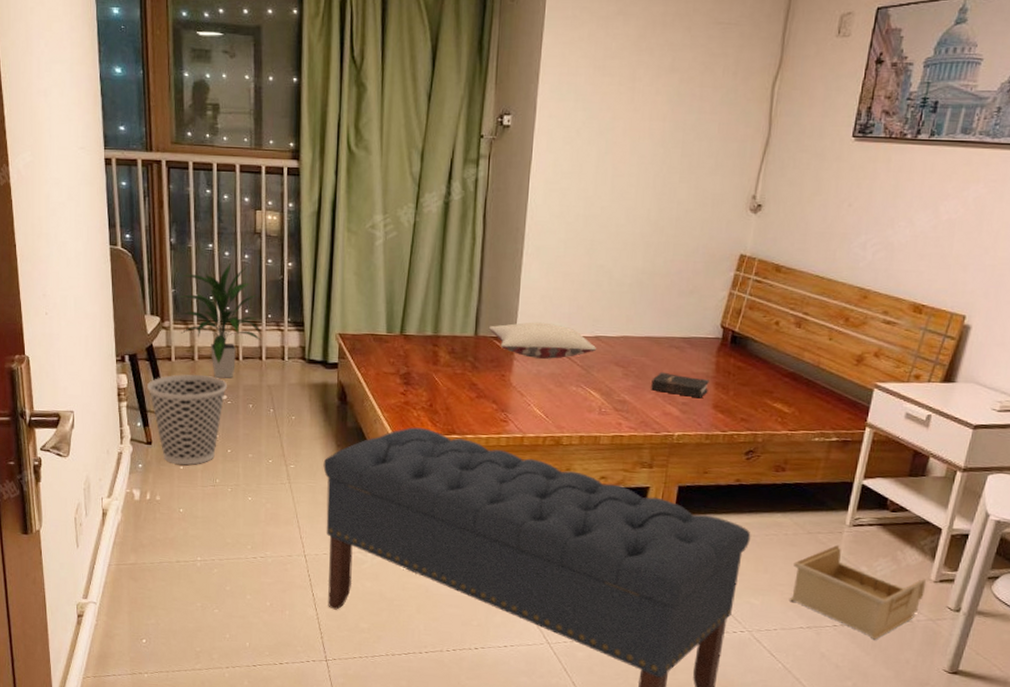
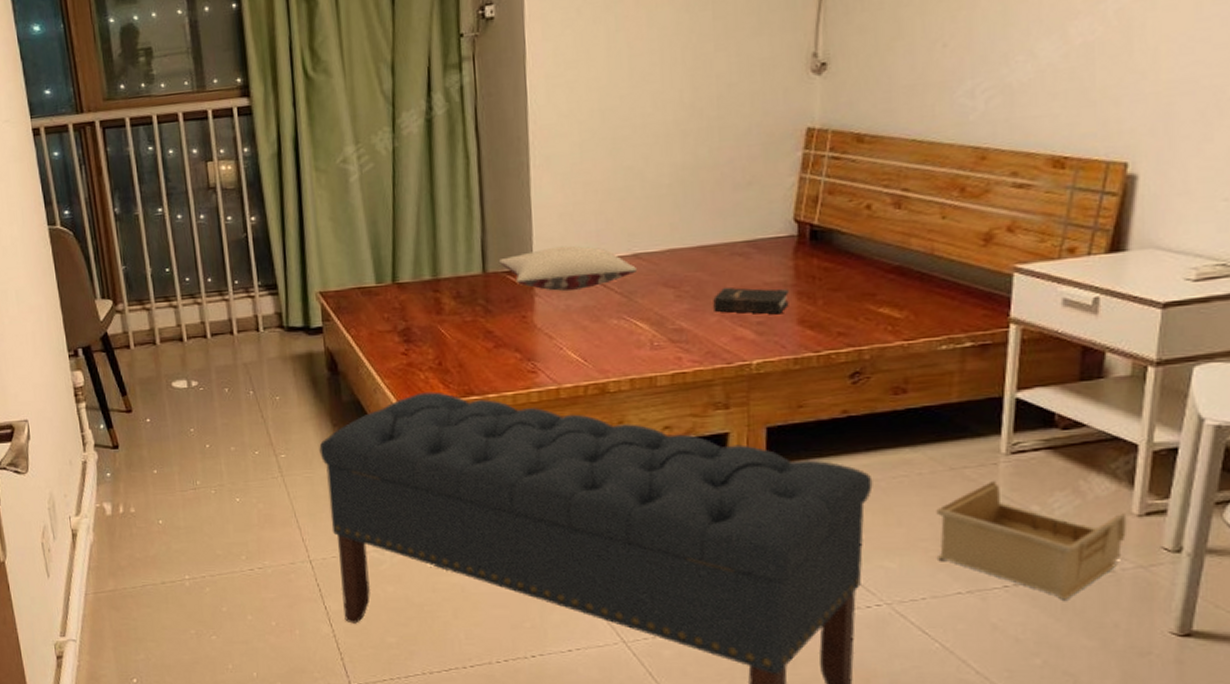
wastebasket: present [147,374,227,465] -> none [106,361,197,468]
indoor plant: present [179,262,262,379] -> none [129,225,230,362]

